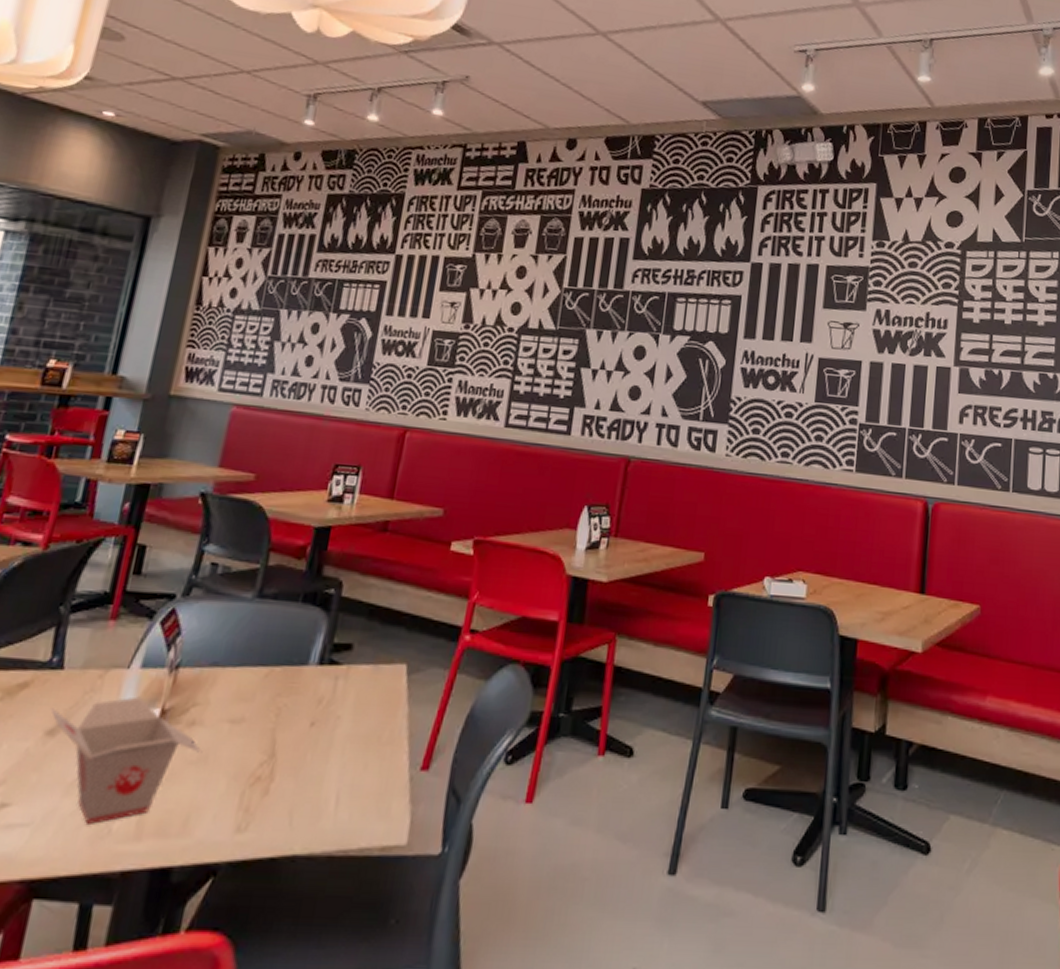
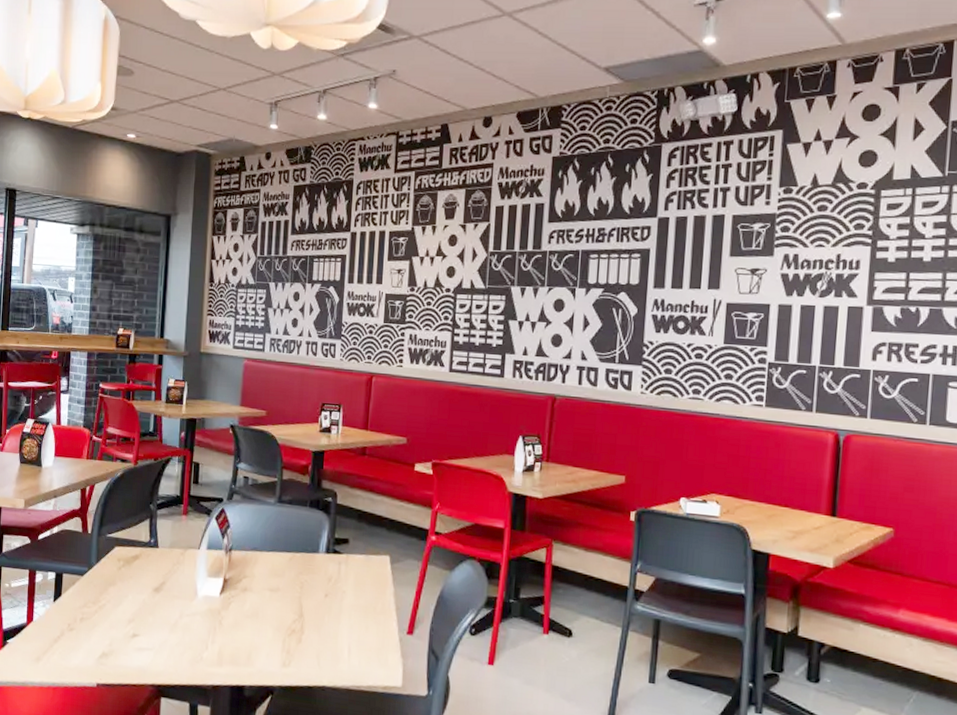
takeout container: present [50,696,203,824] -> none [154,569,254,653]

